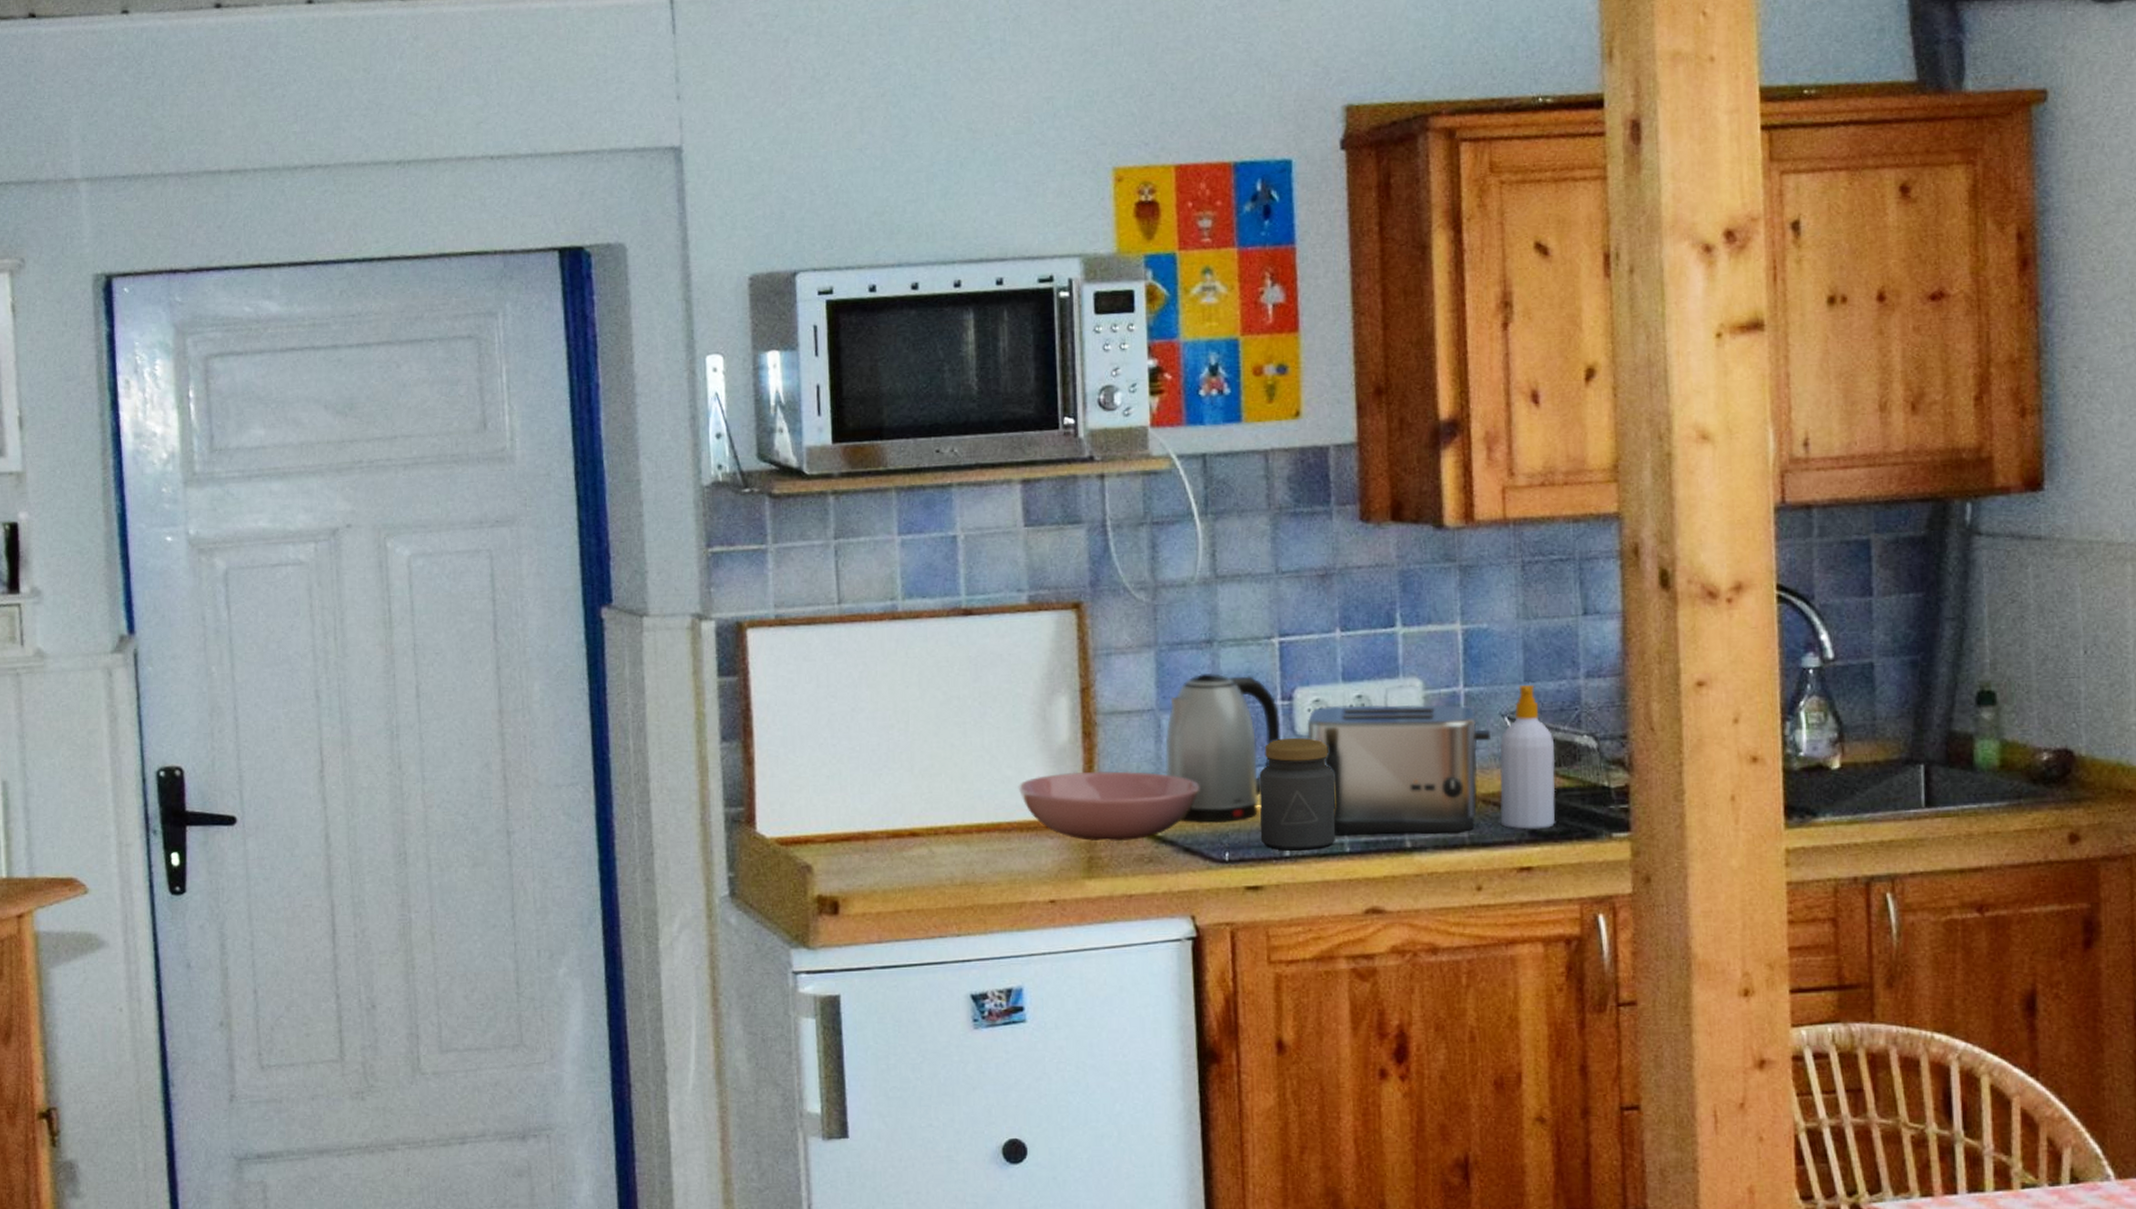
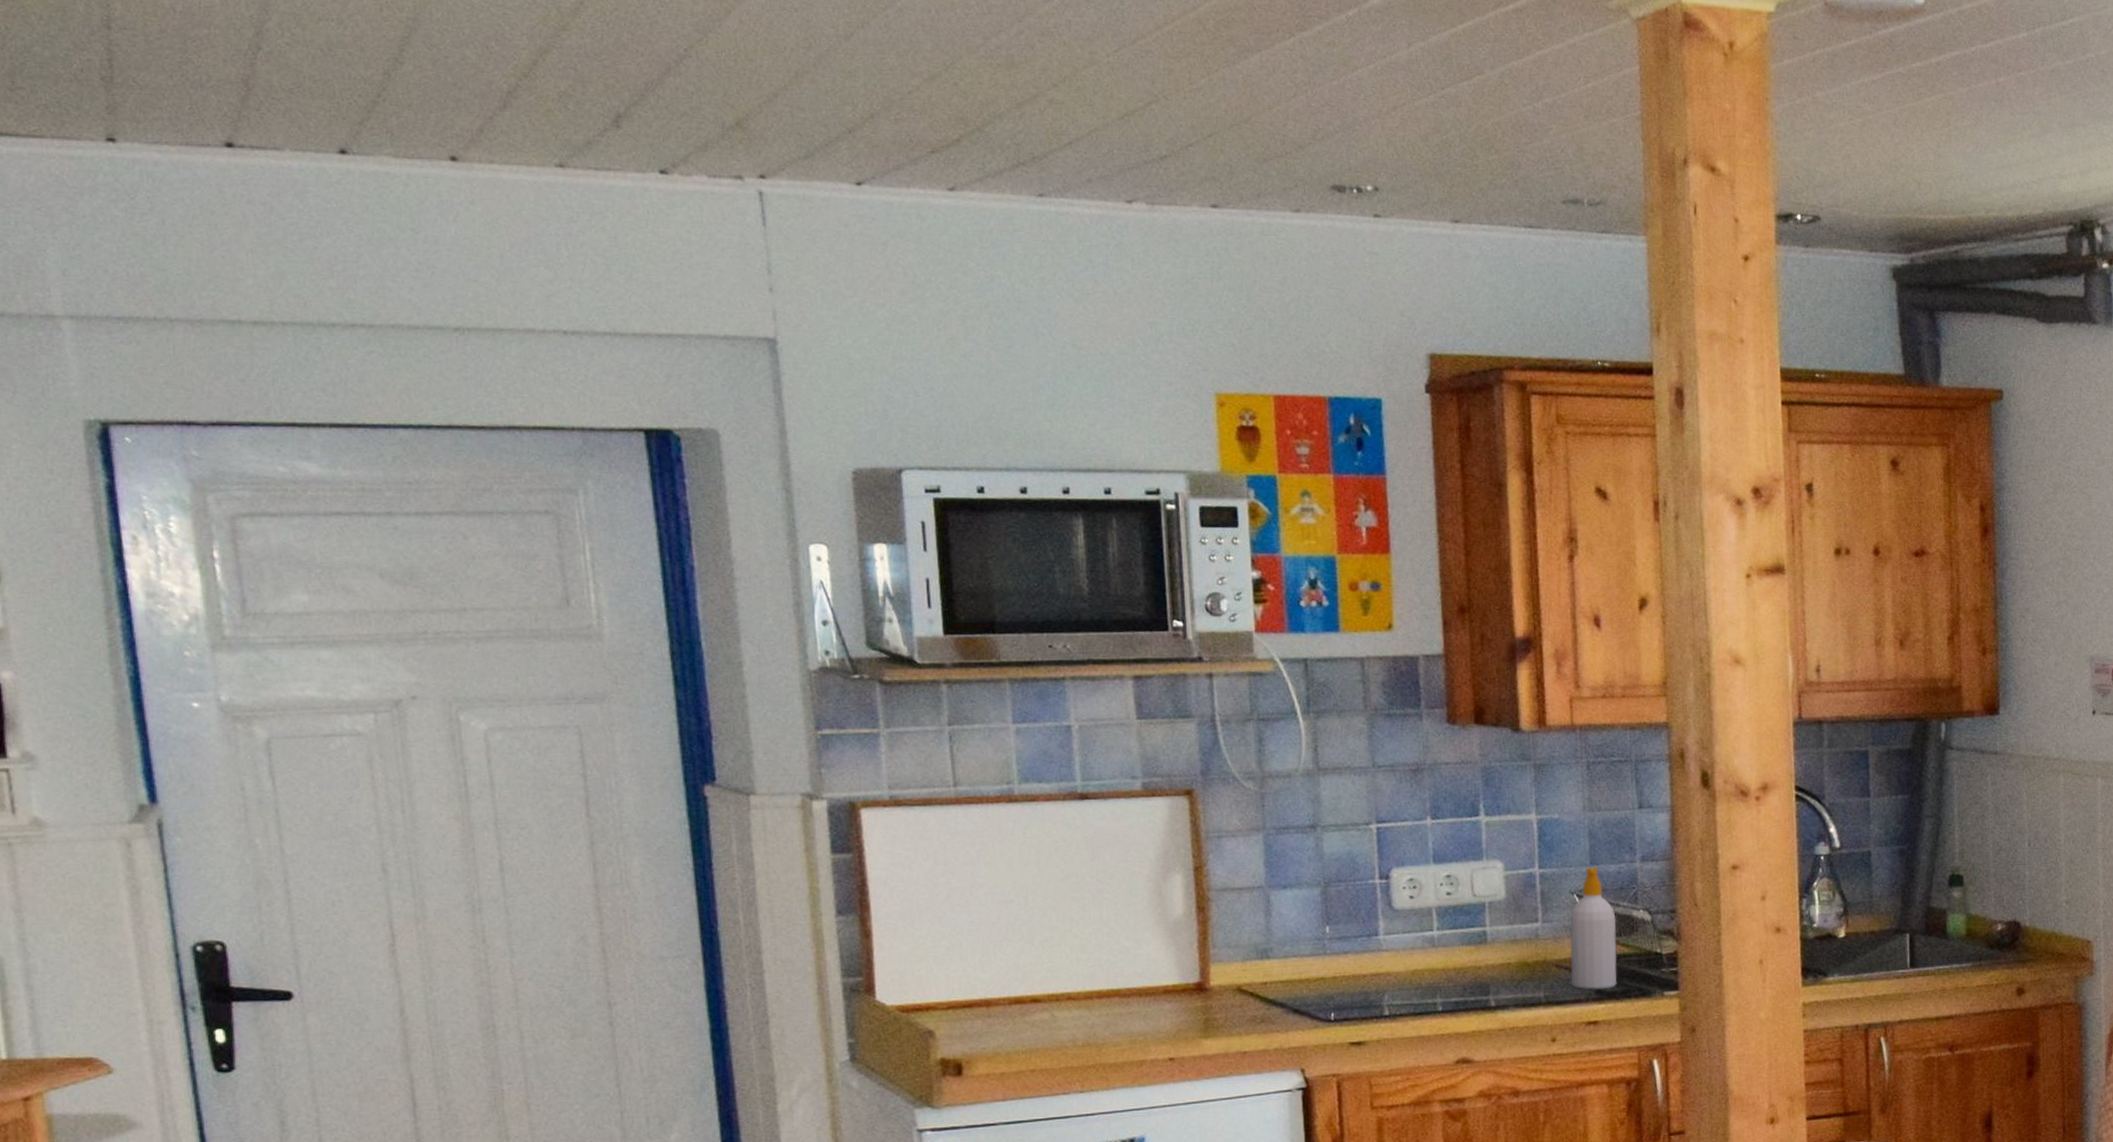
ceramic bowl: present [1018,770,1200,842] -> none [1136,941,1307,1005]
kettle: present [1165,672,1280,823] -> none [1274,854,1379,987]
jar: present [1259,737,1336,851] -> none [1360,912,1429,1011]
toaster: present [1307,704,1490,835] -> none [1402,883,1562,996]

